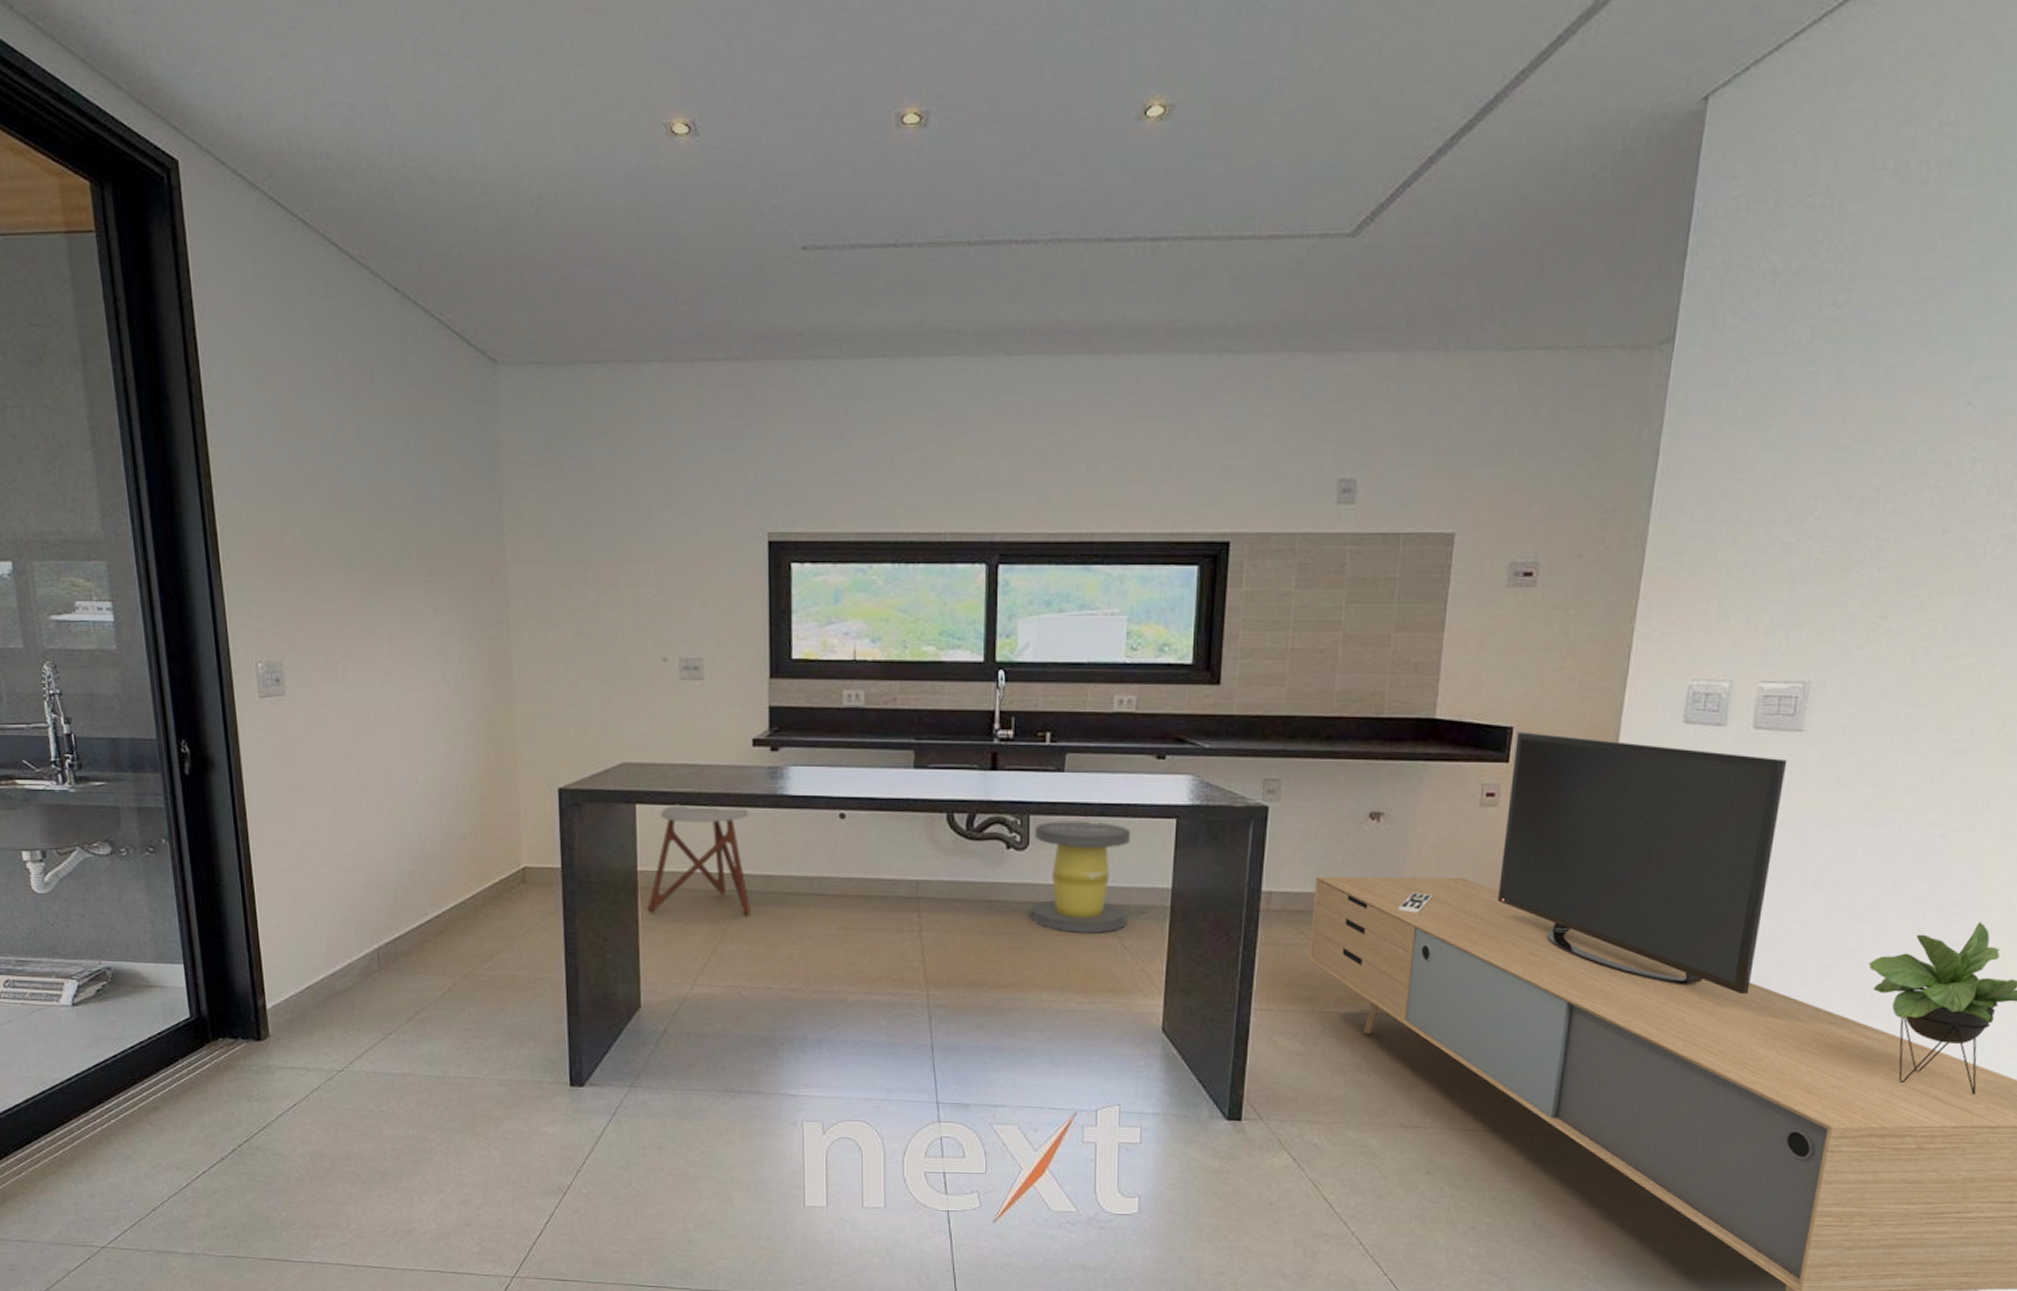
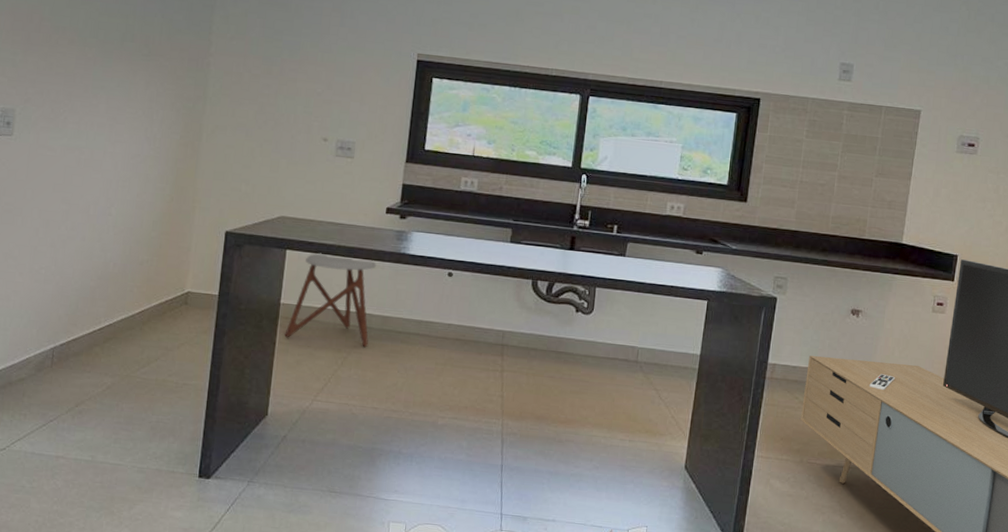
stool: present [1031,821,1131,935] -> none [590,294,673,386]

